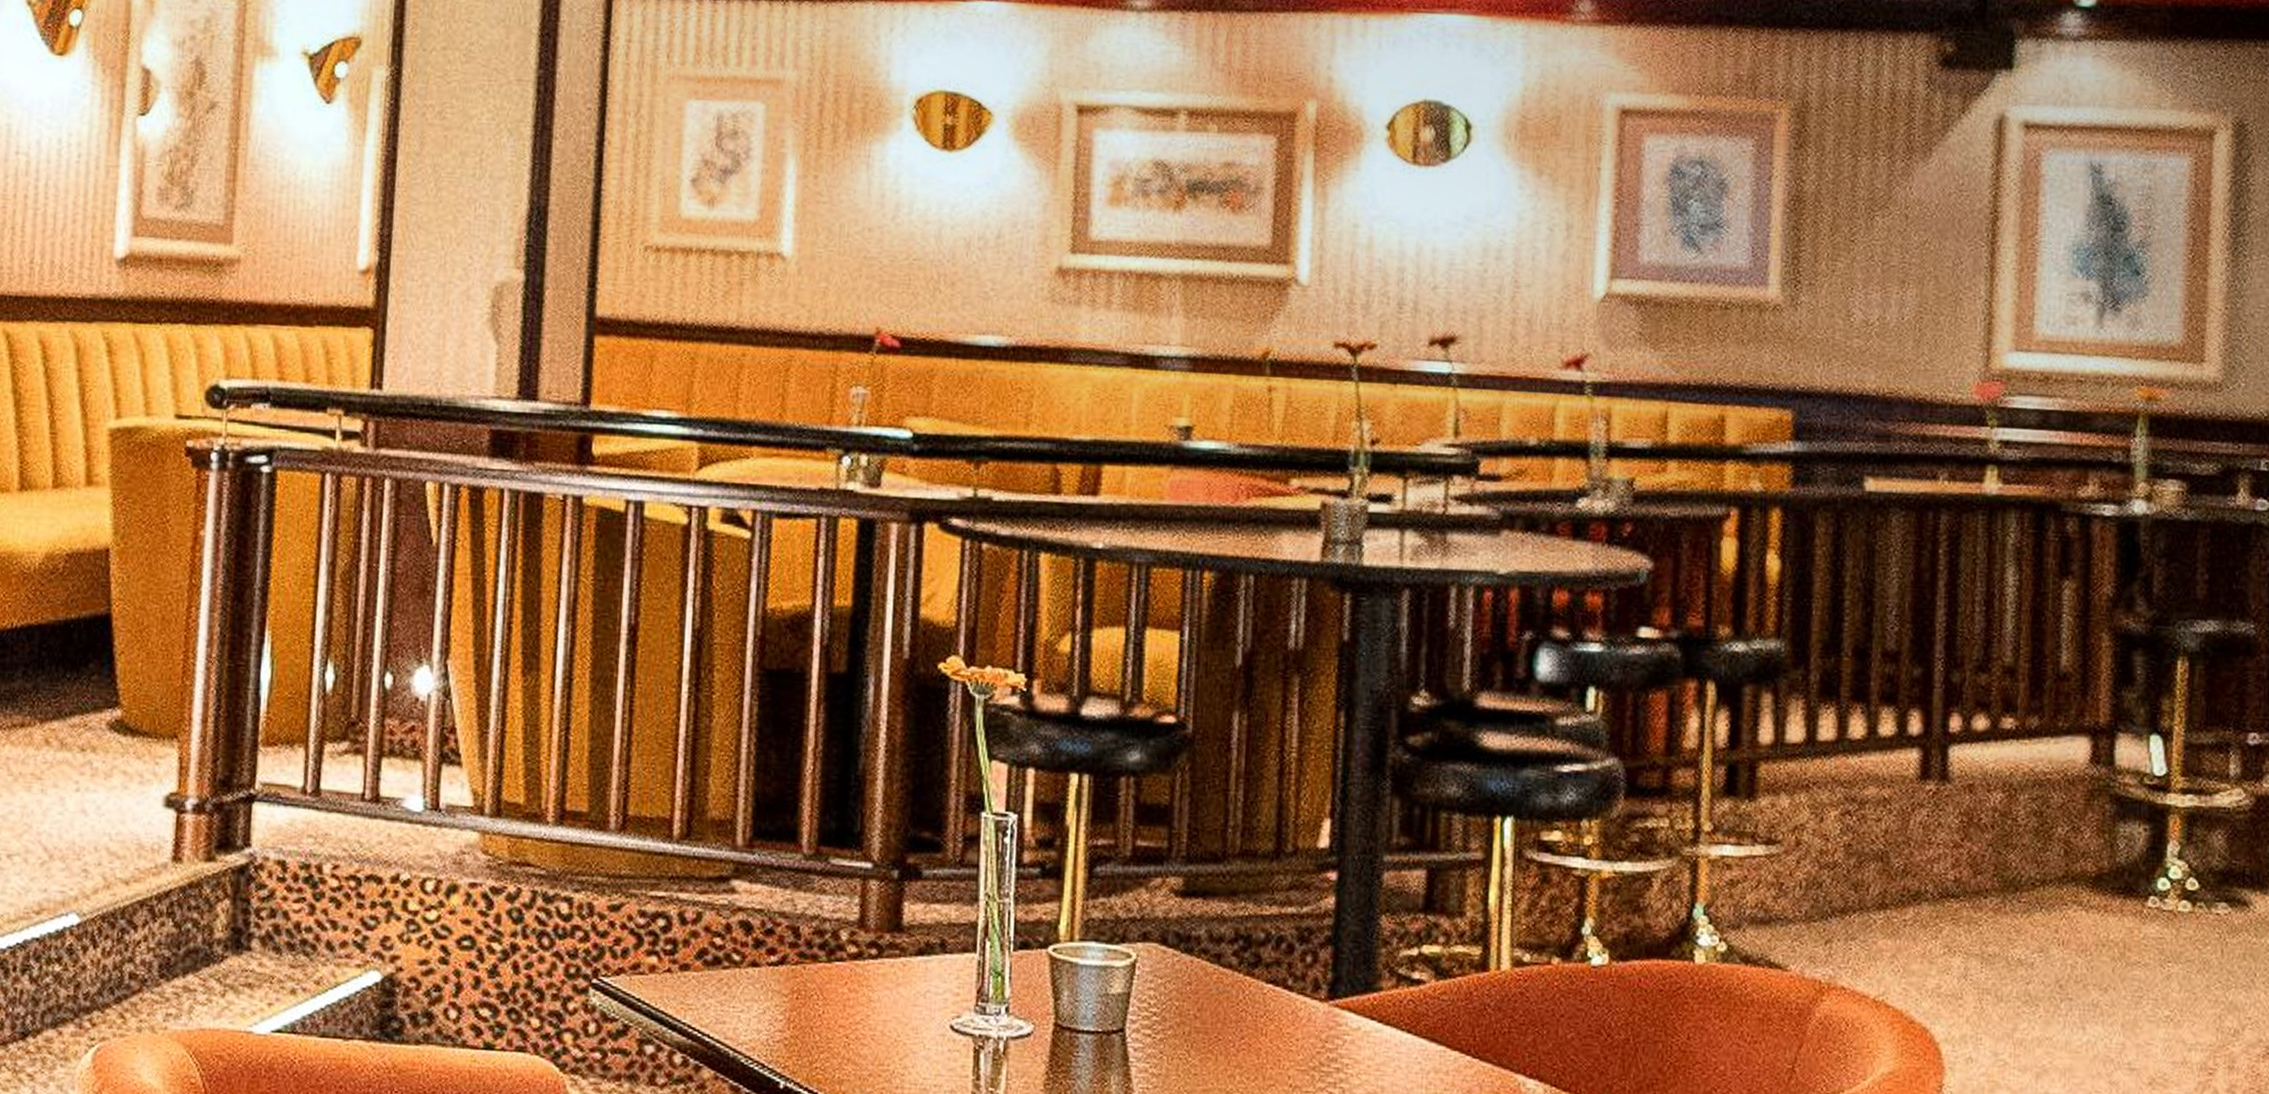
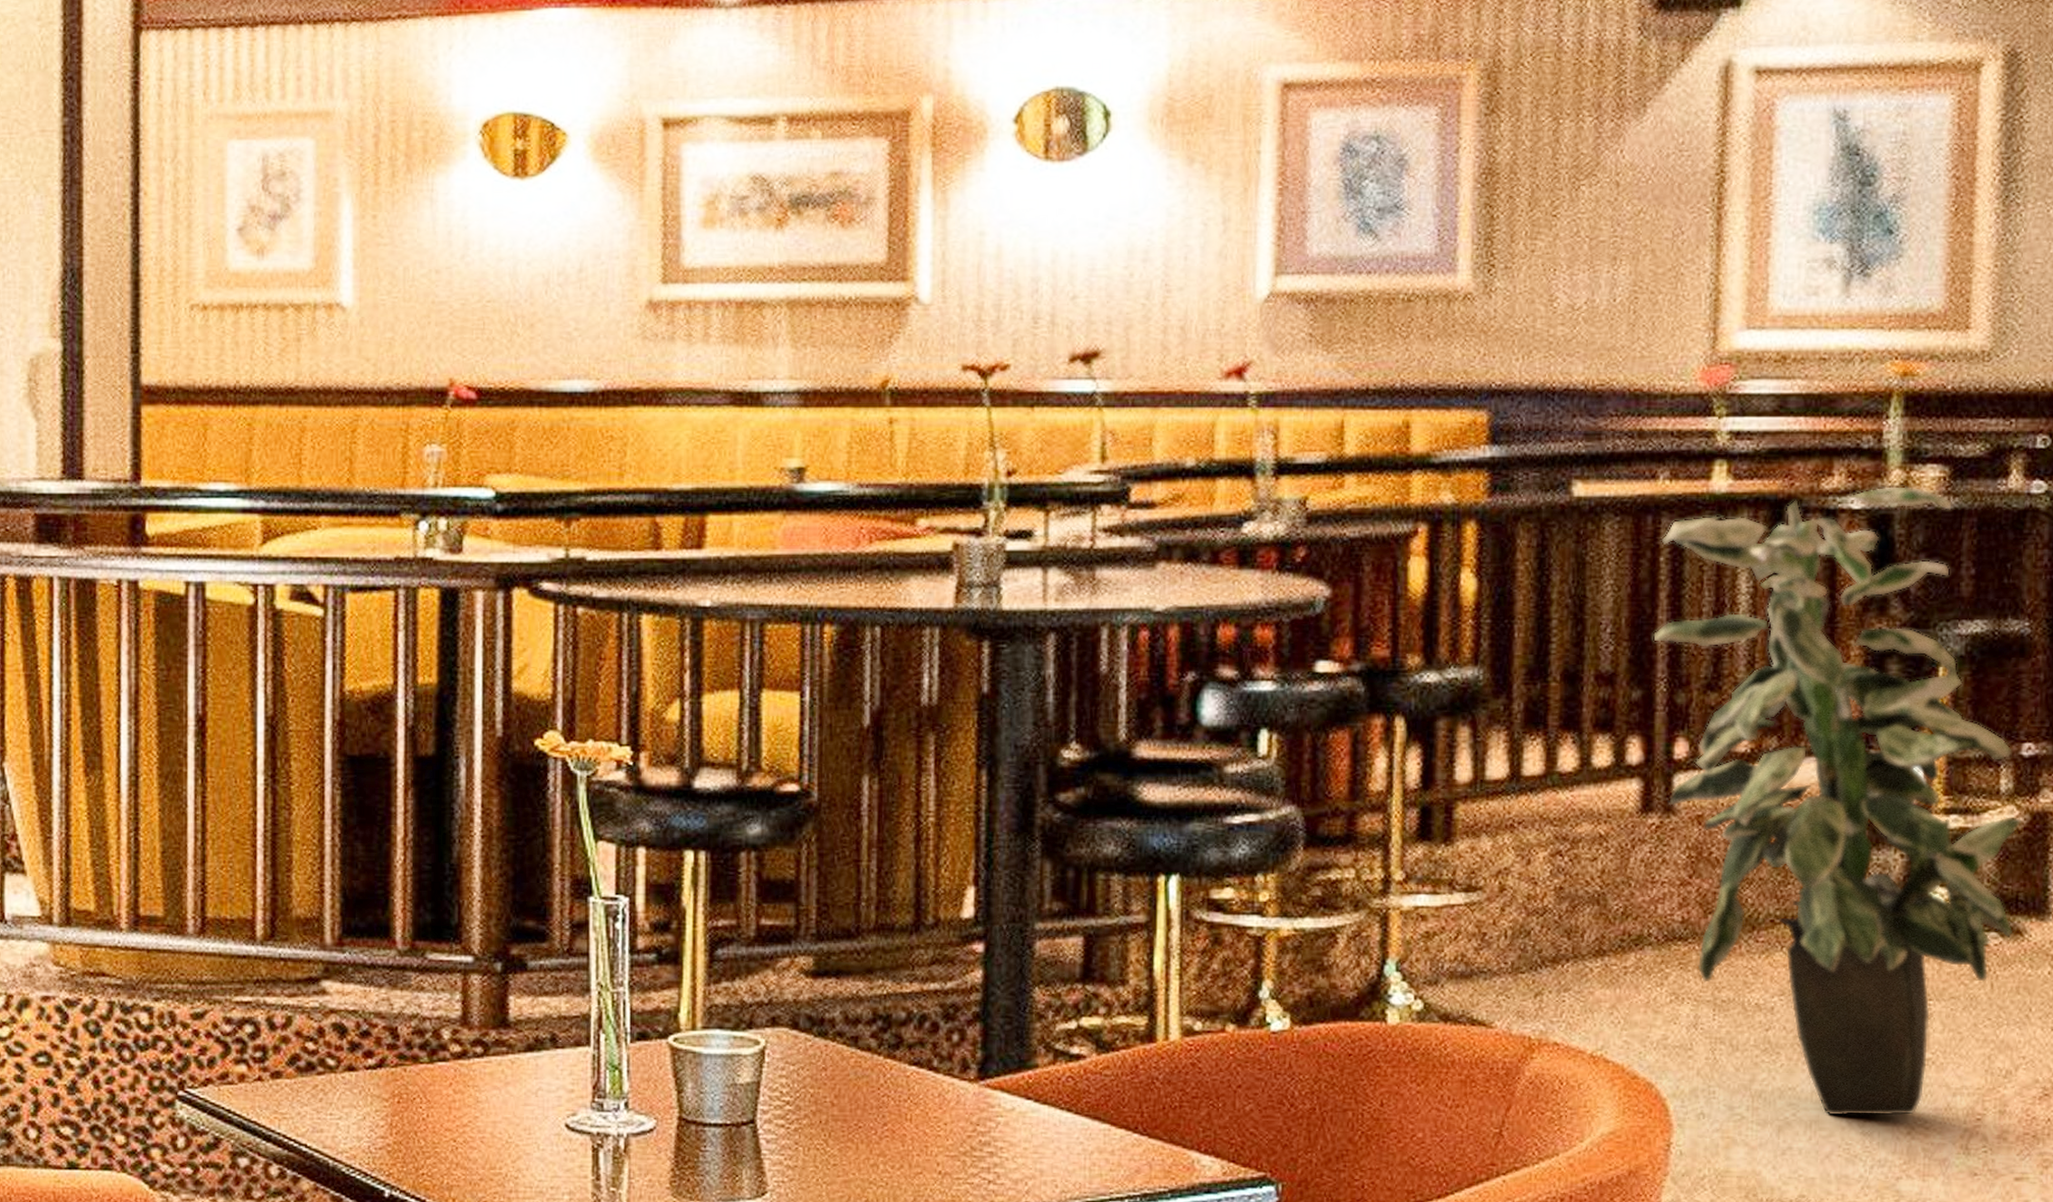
indoor plant: none [1933,497,2249,1068] -> present [1653,486,2023,1116]

